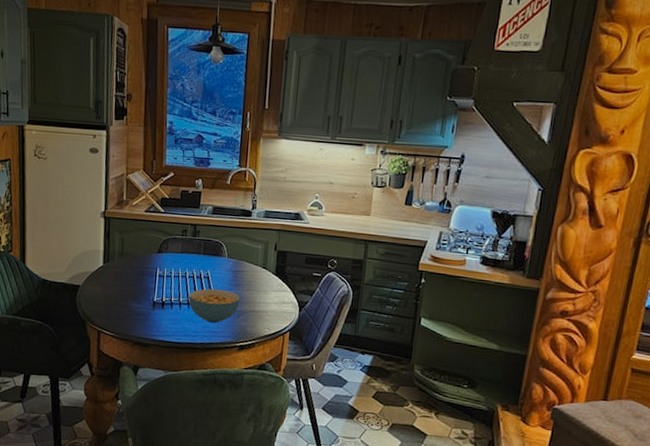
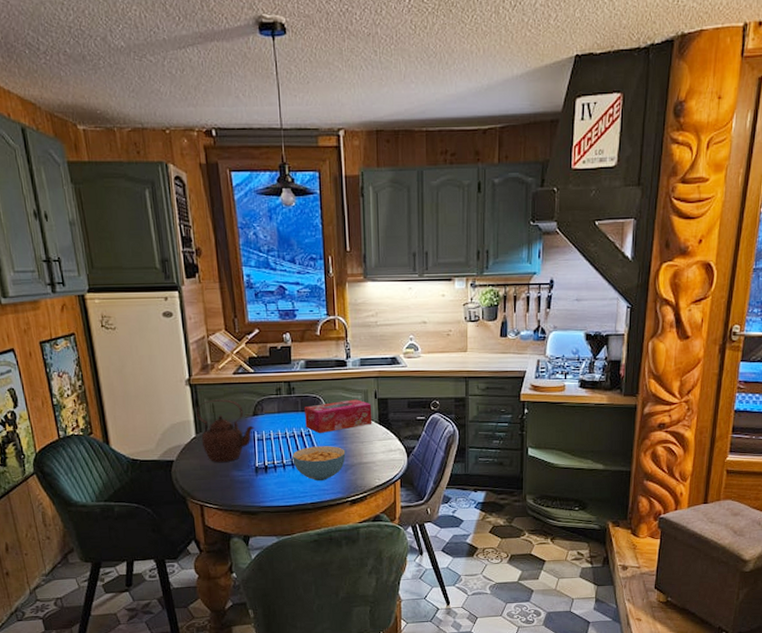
teapot: none [106,233,157,293] -> present [195,399,254,462]
tissue box: none [205,248,271,278] -> present [305,399,372,433]

